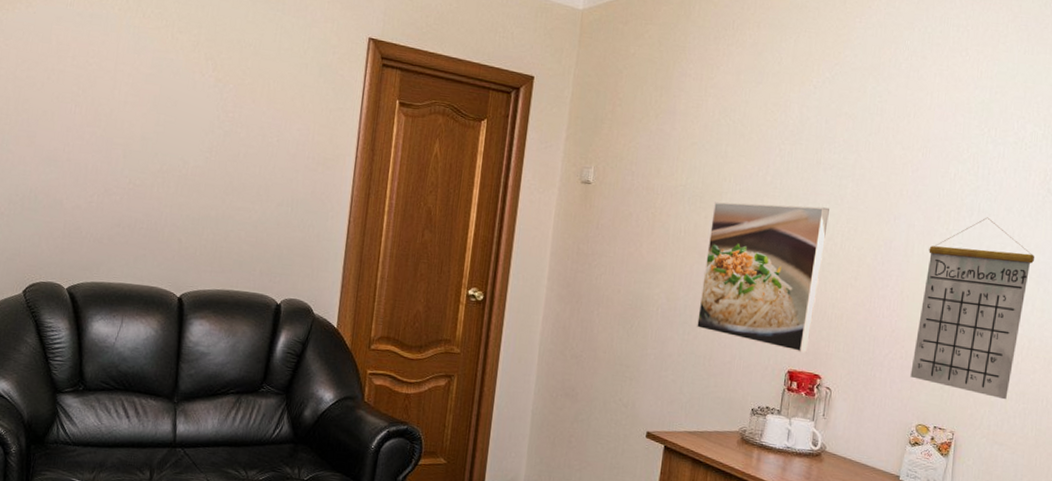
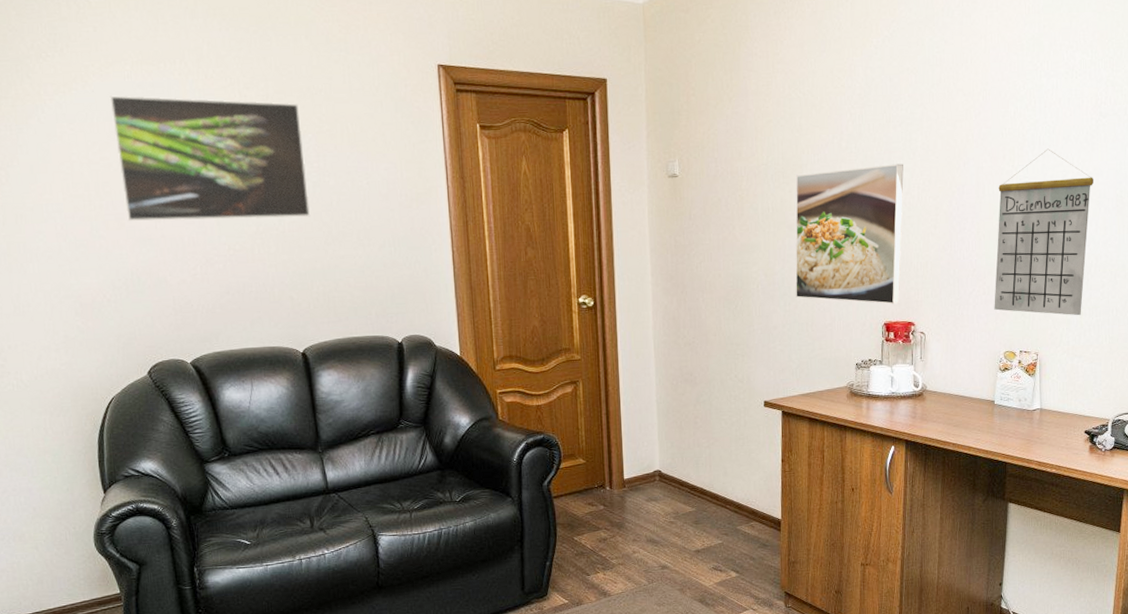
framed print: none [38,19,226,165] -> present [109,95,311,221]

